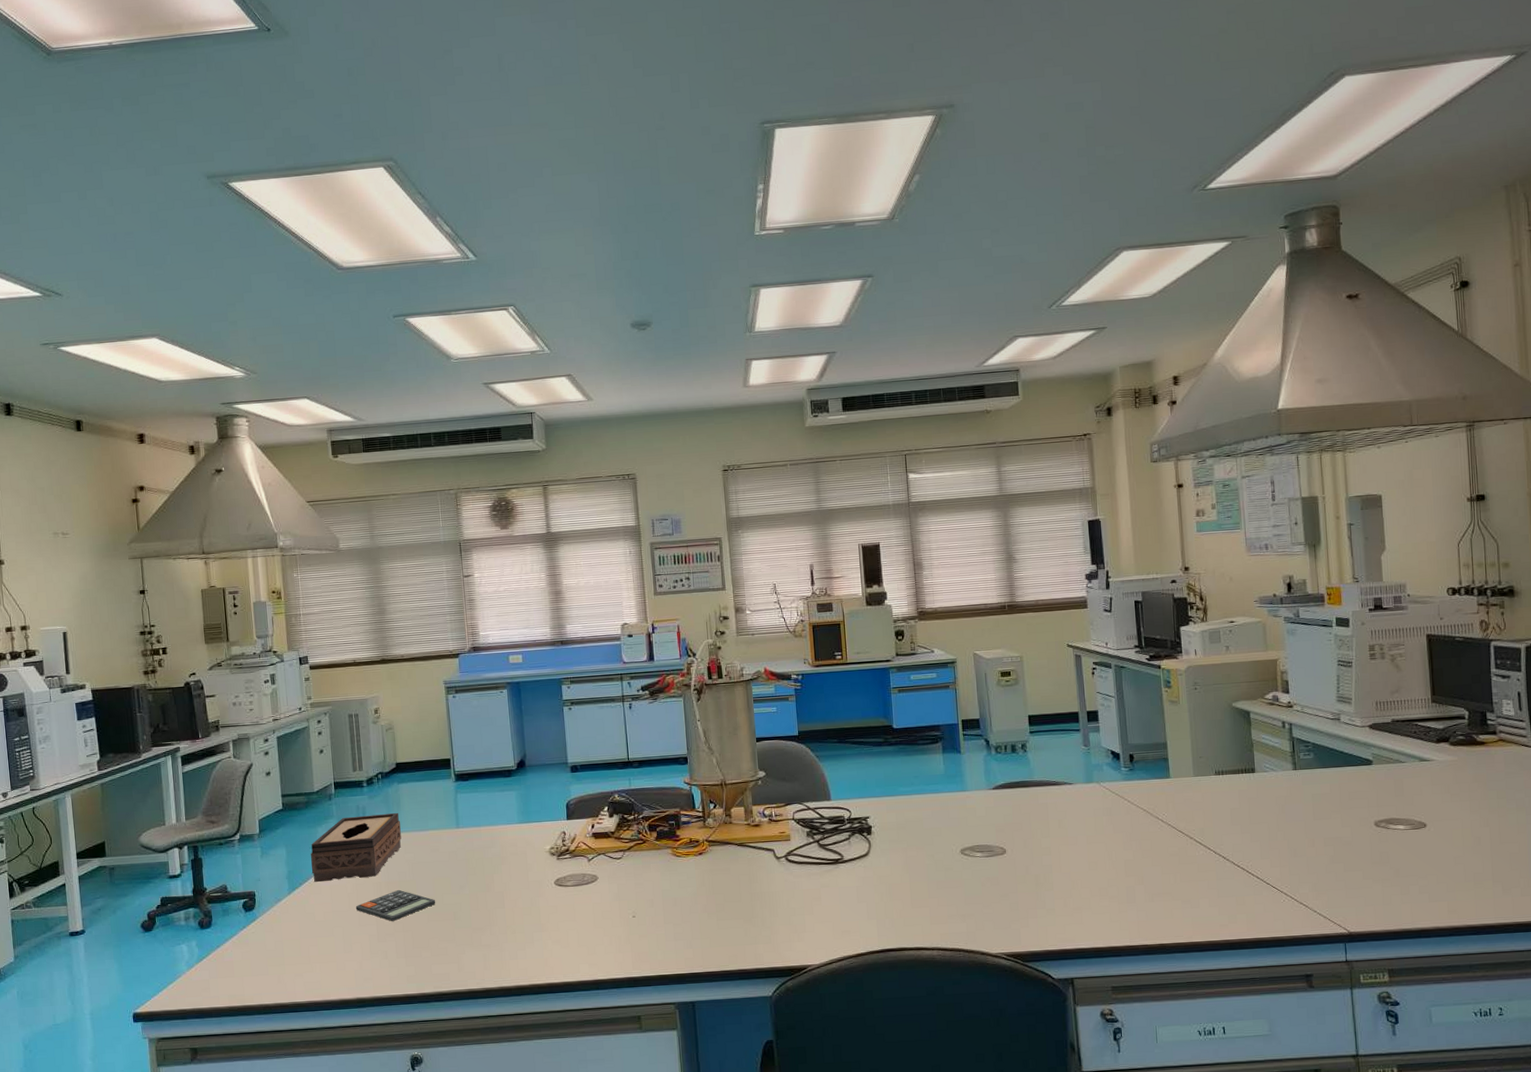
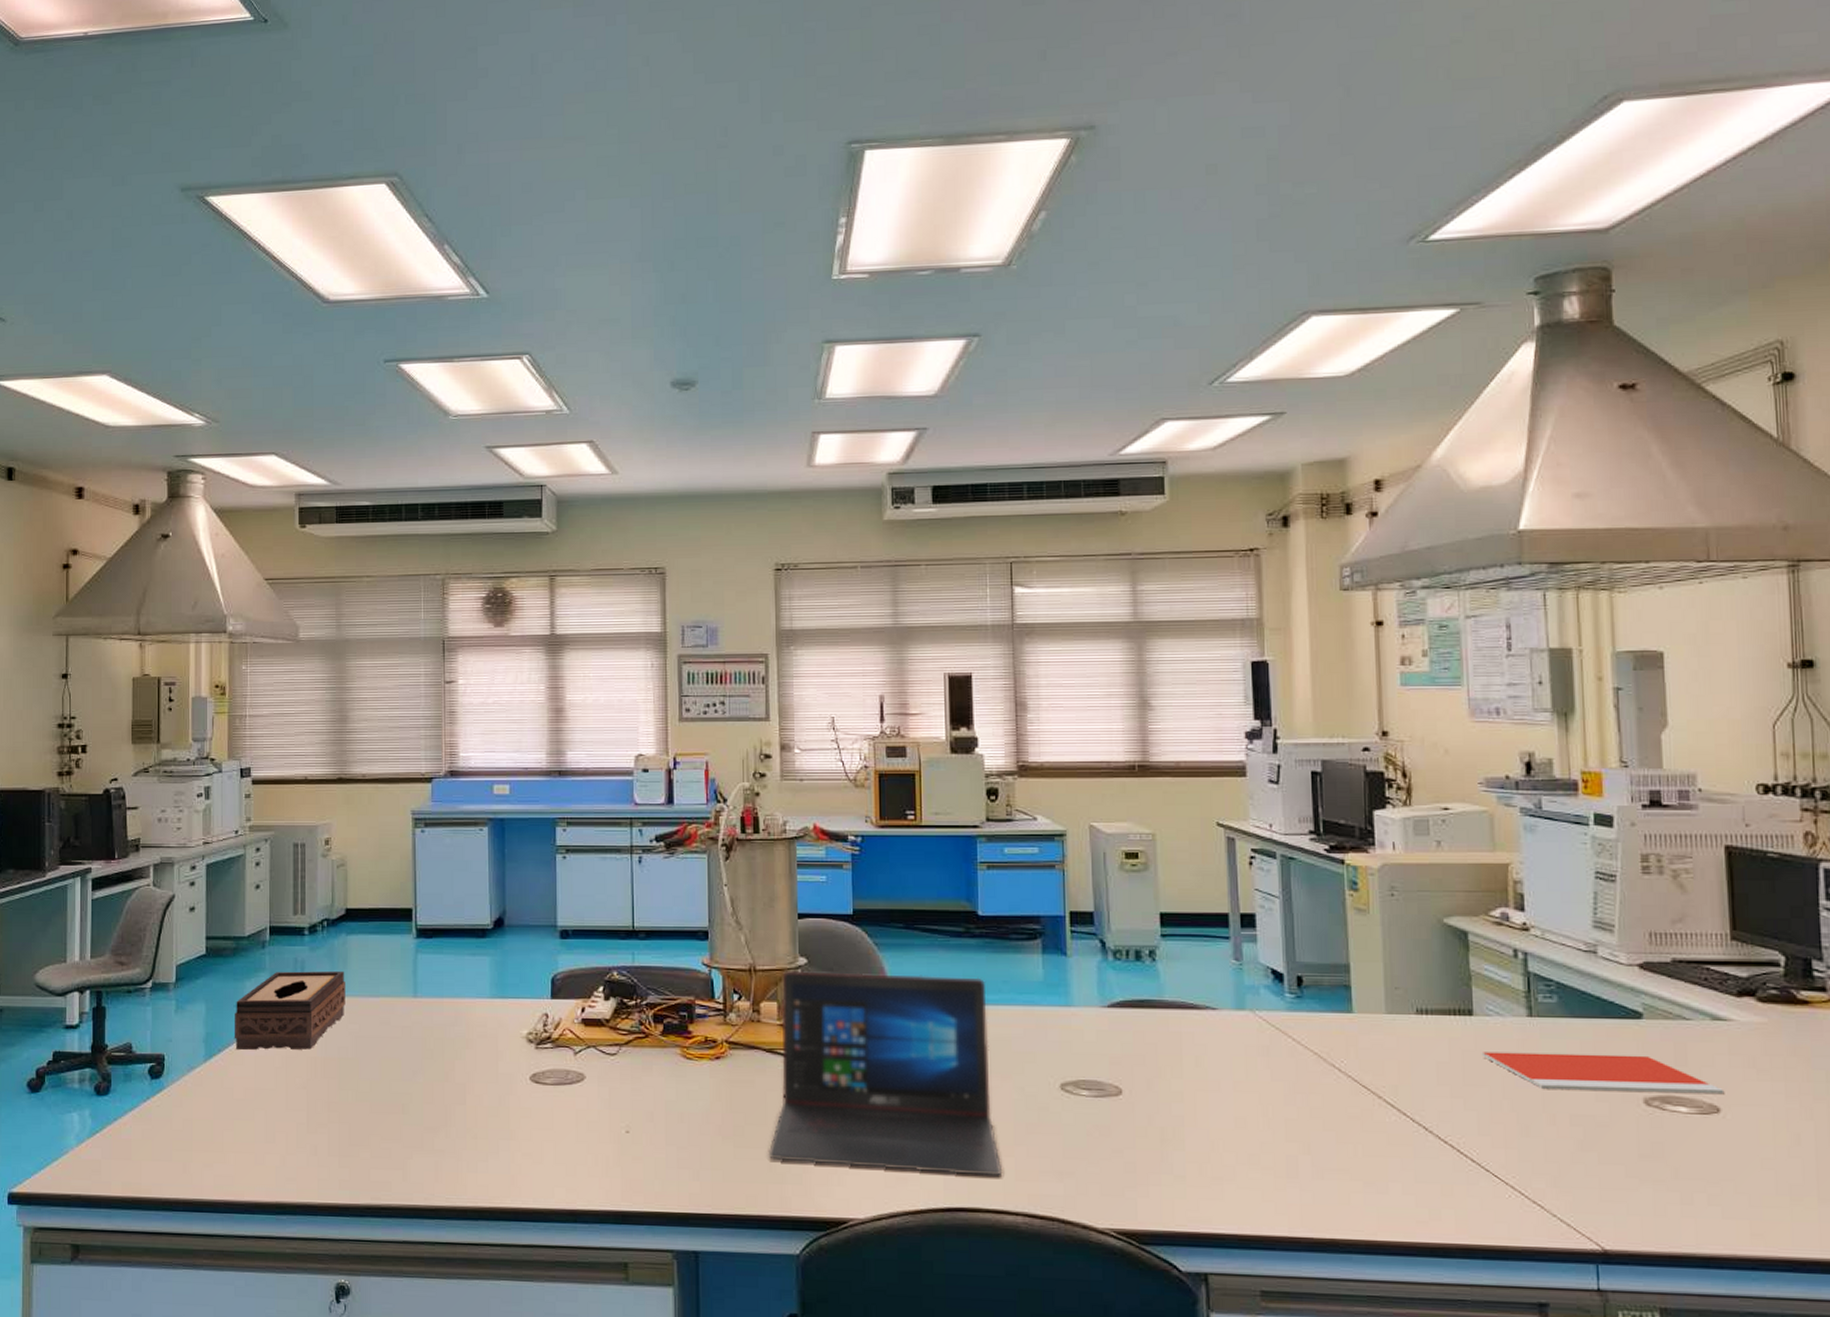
calculator: present [355,889,436,921] -> none [283,1068,382,1108]
laptop: none [743,775,921,927] -> present [768,970,1003,1176]
notebook: none [1261,791,1429,821] -> present [1481,1052,1725,1095]

